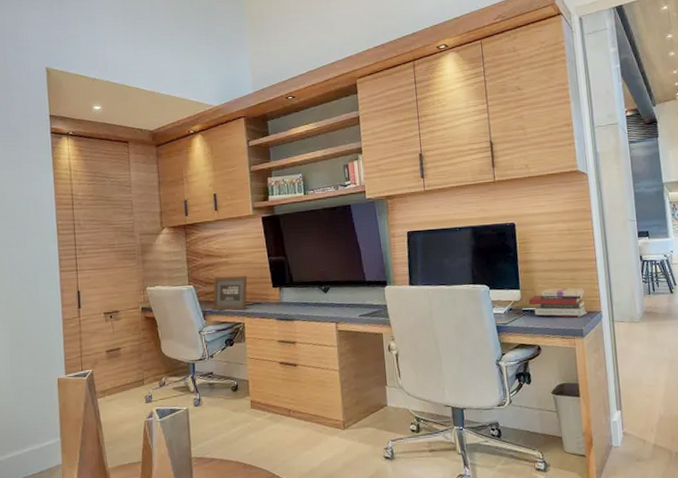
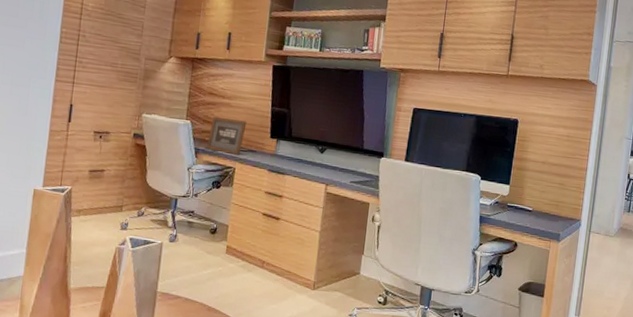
books: present [528,287,588,318] -> none [515,189,570,222]

